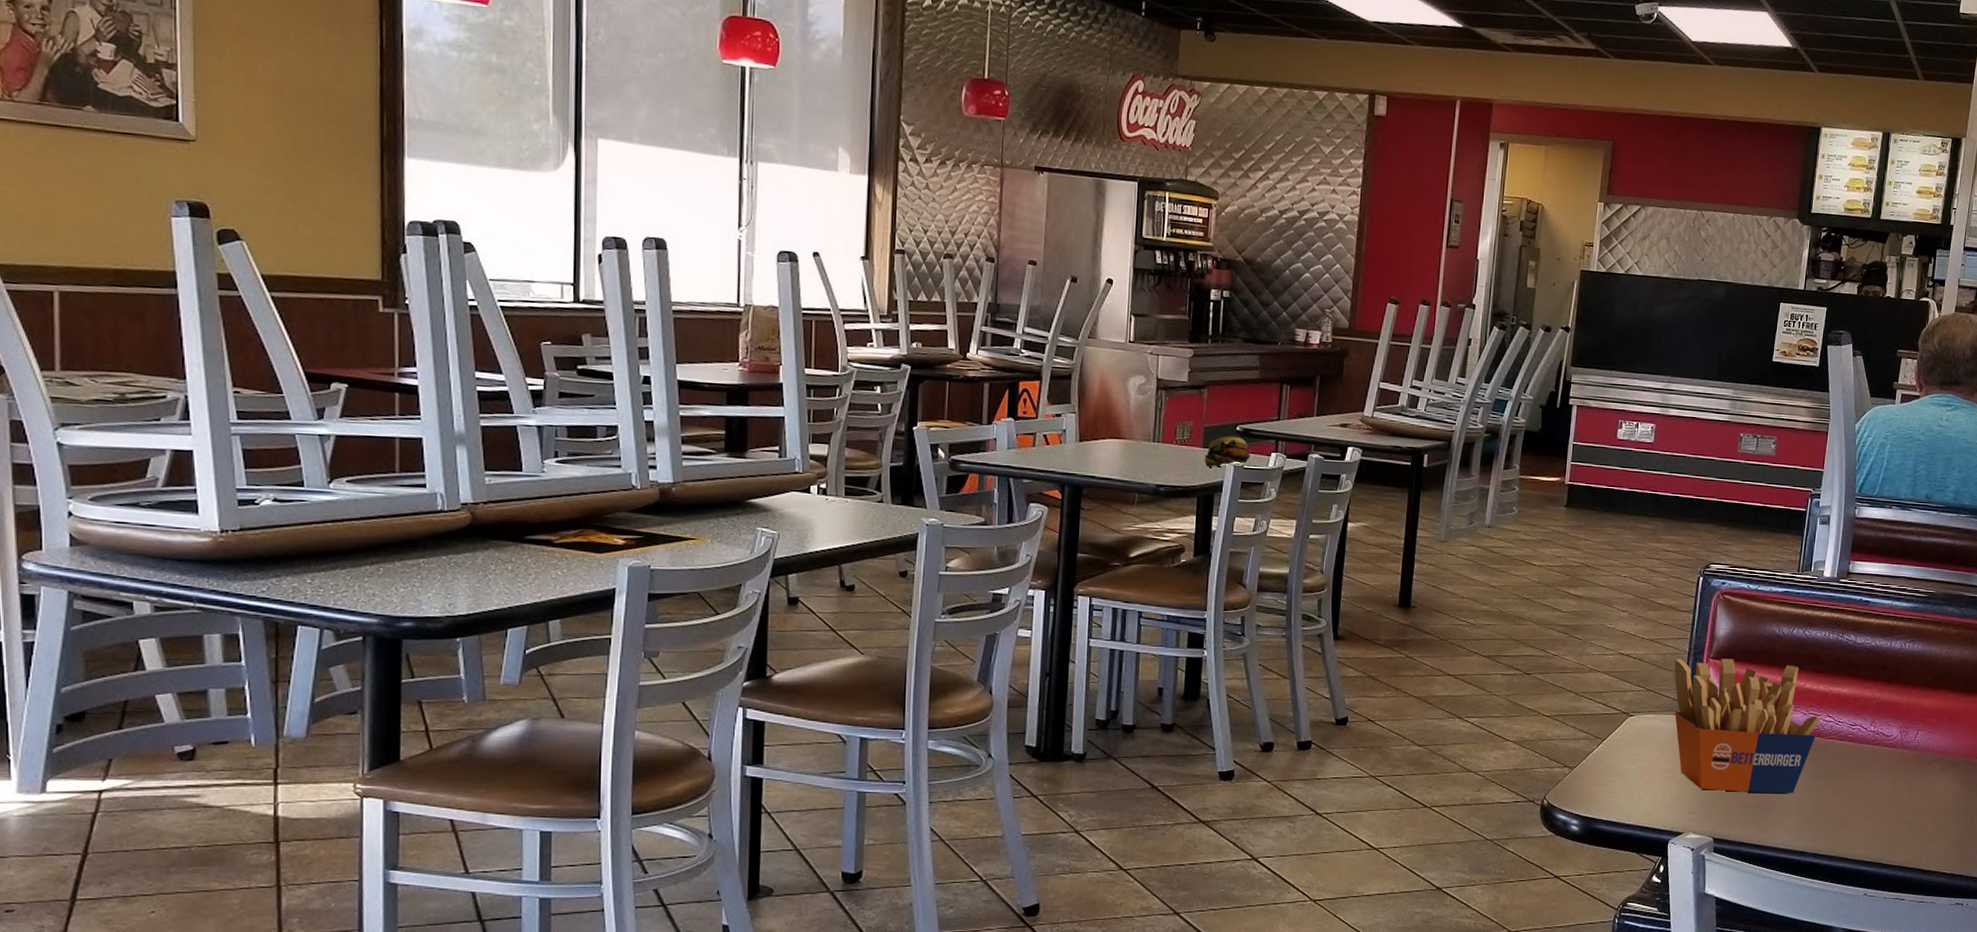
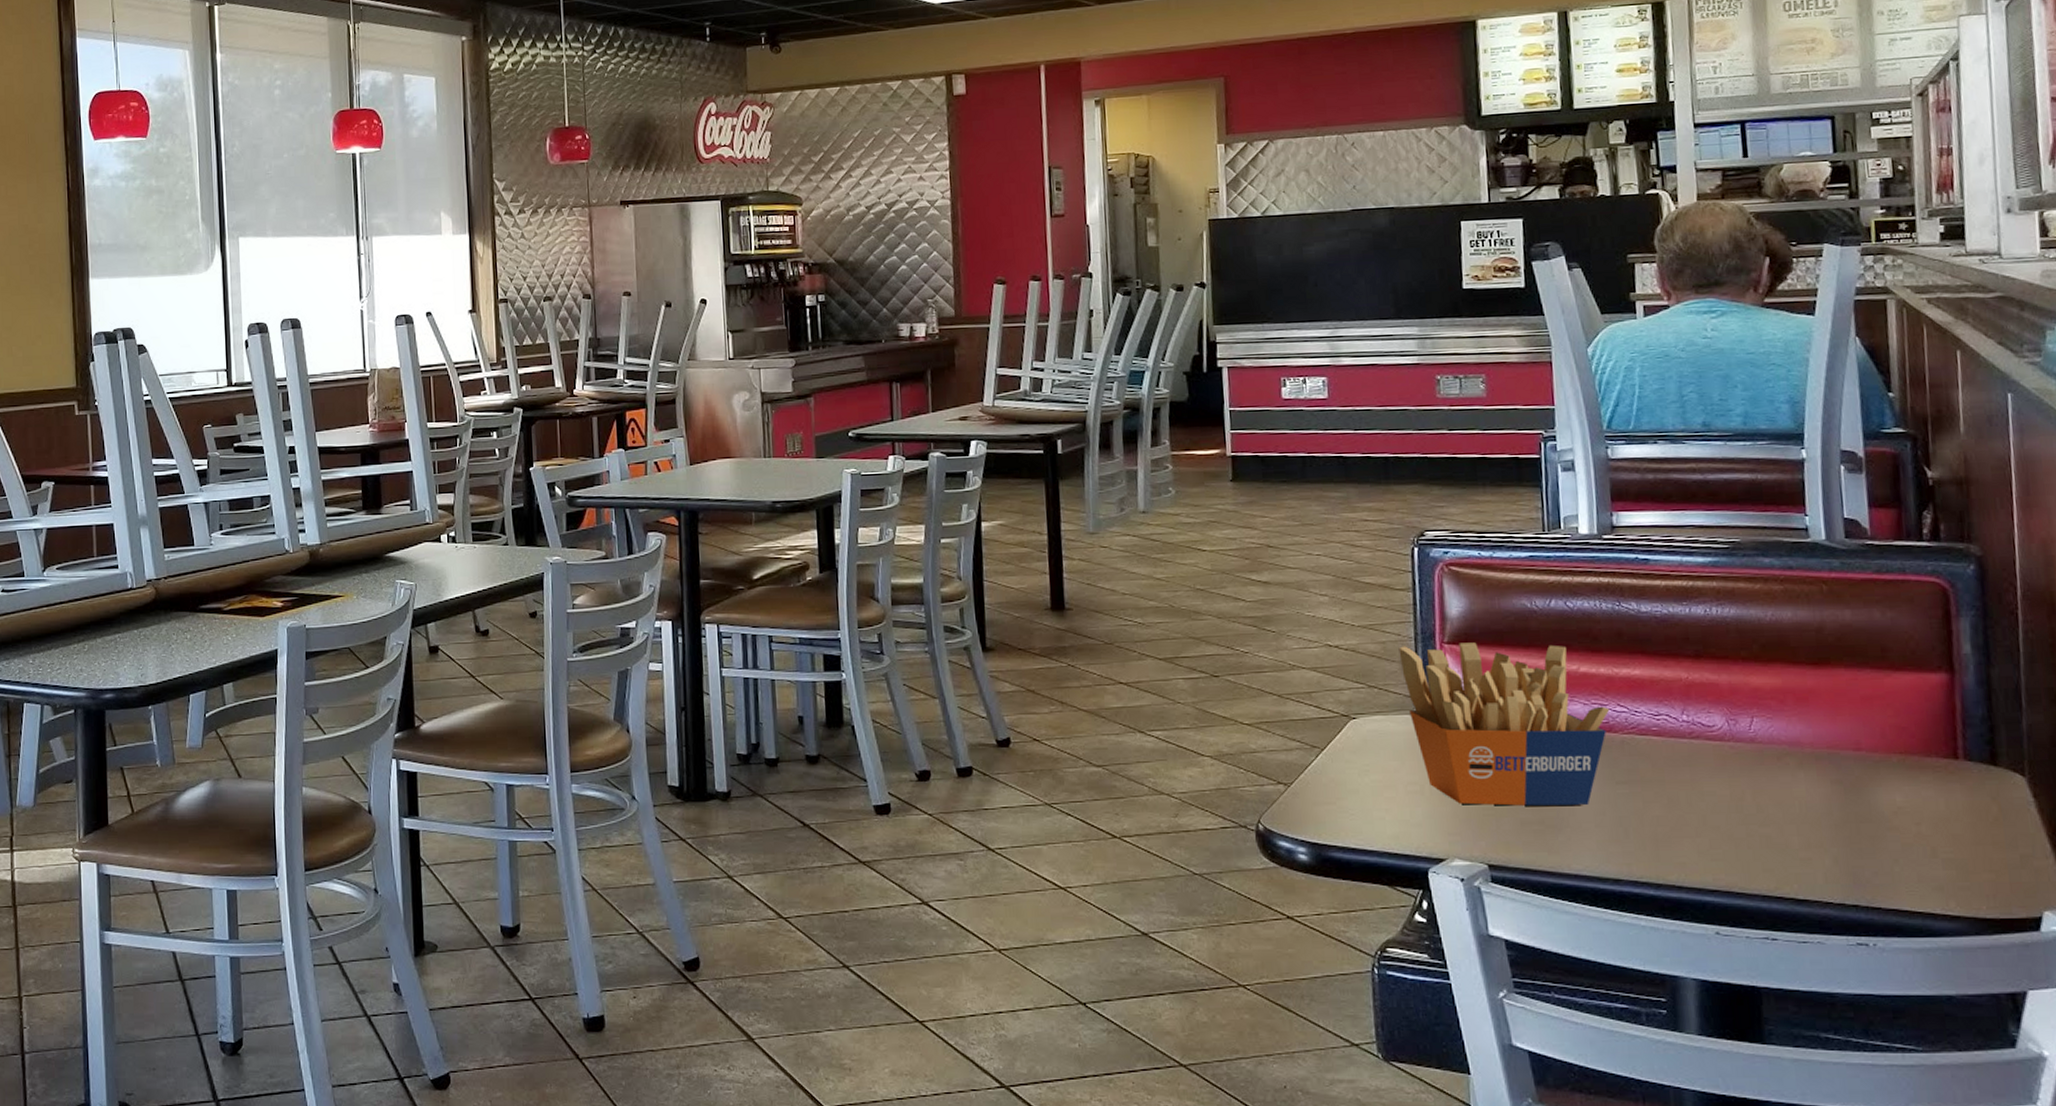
burger: present [1204,435,1251,467] -> none [819,442,867,477]

